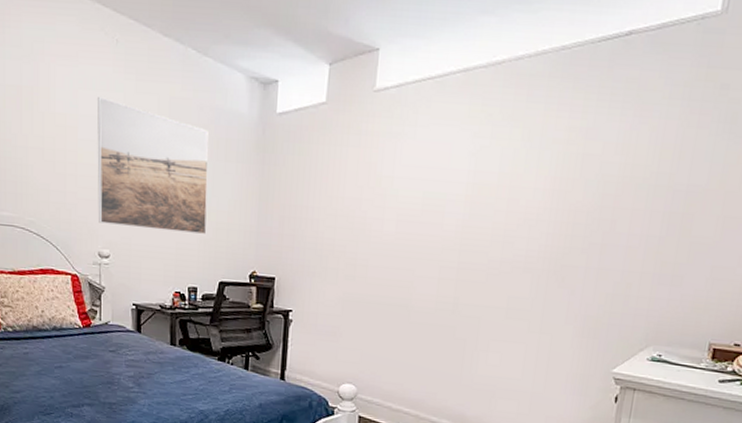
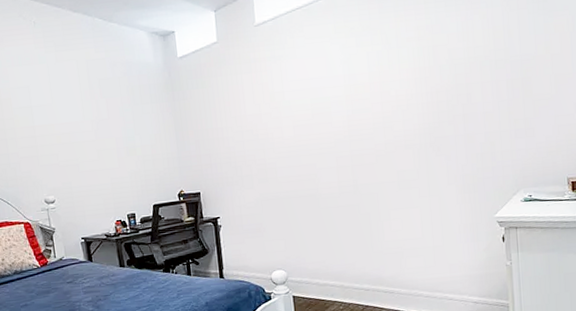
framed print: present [97,97,209,235] -> none [25,70,136,175]

